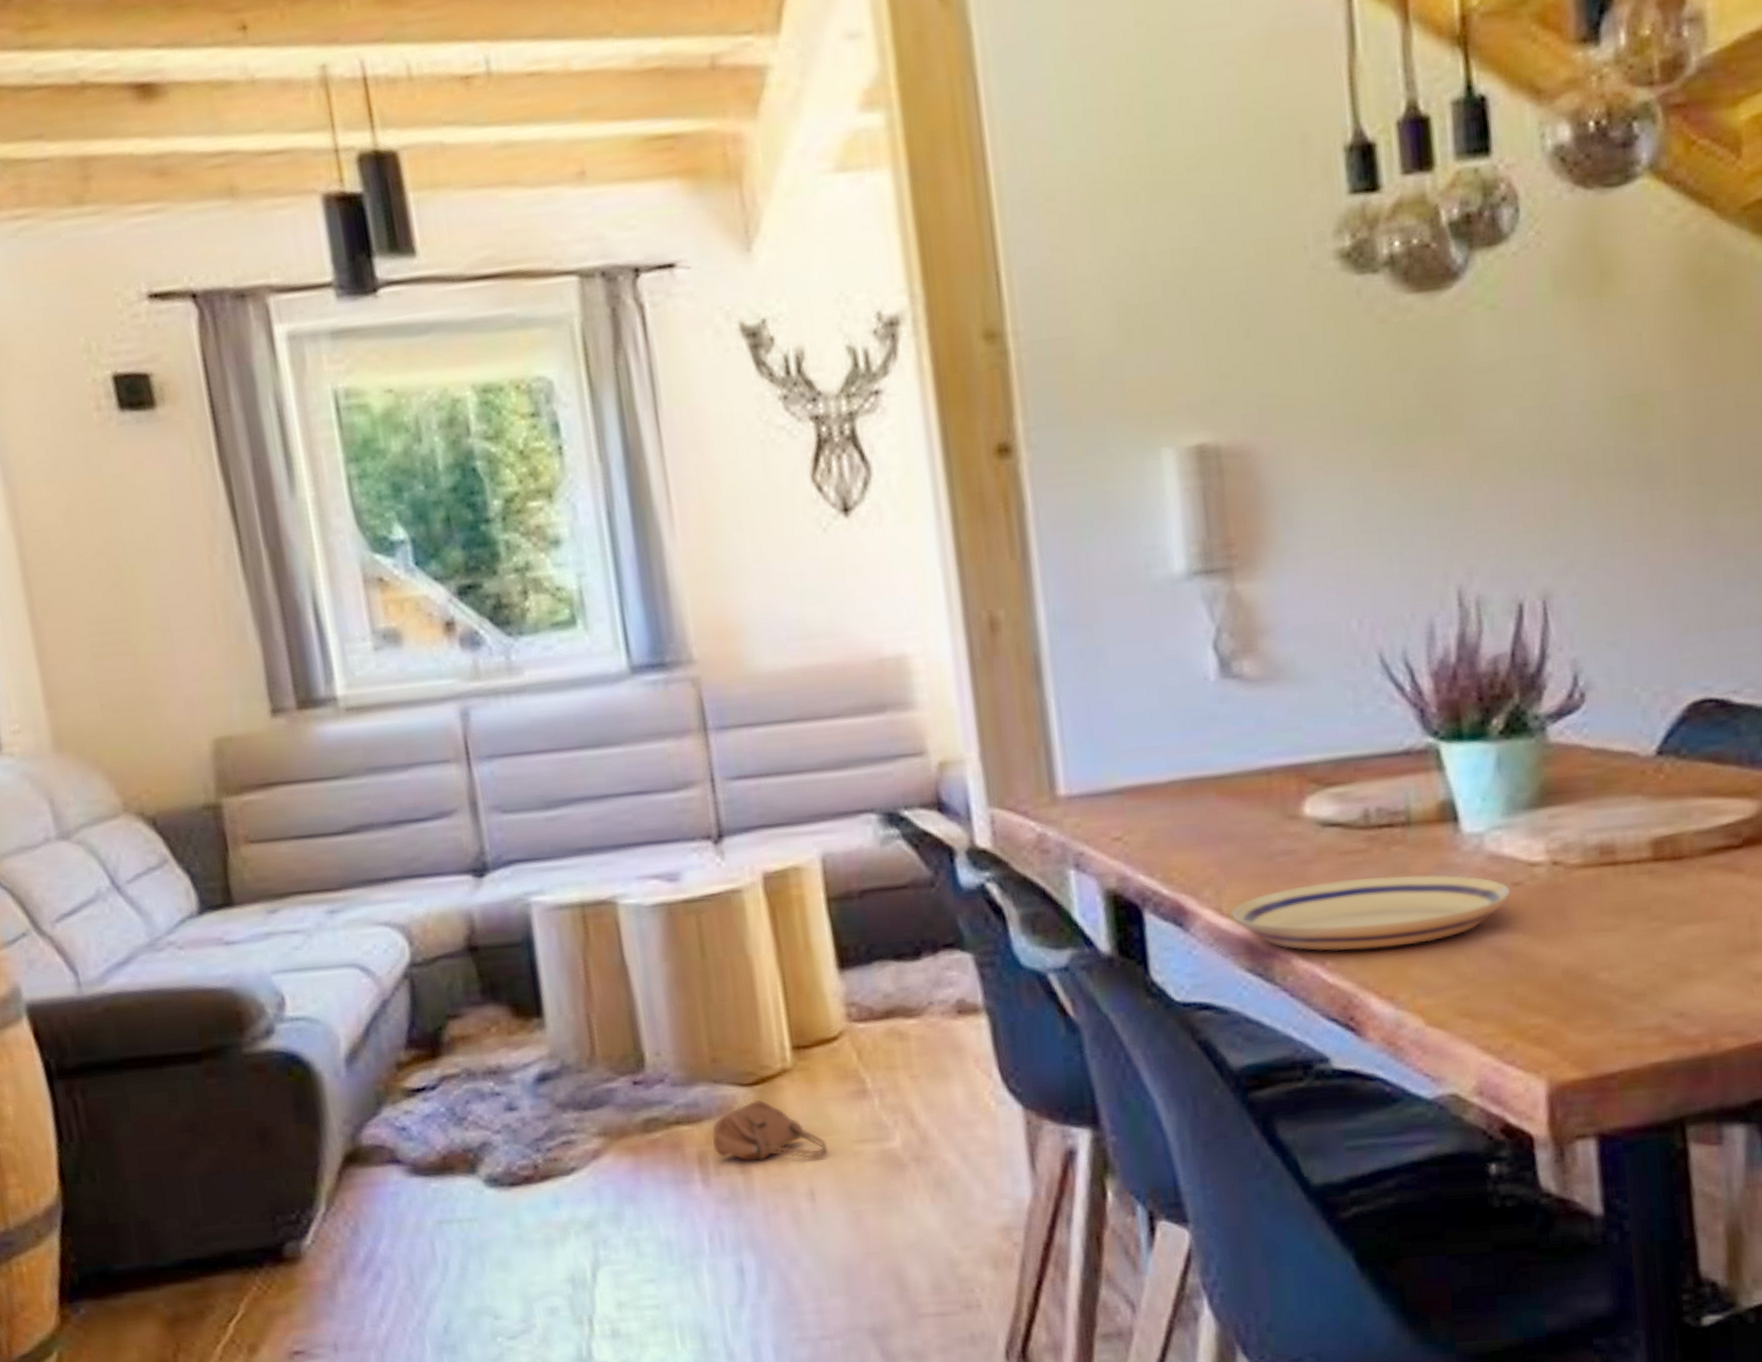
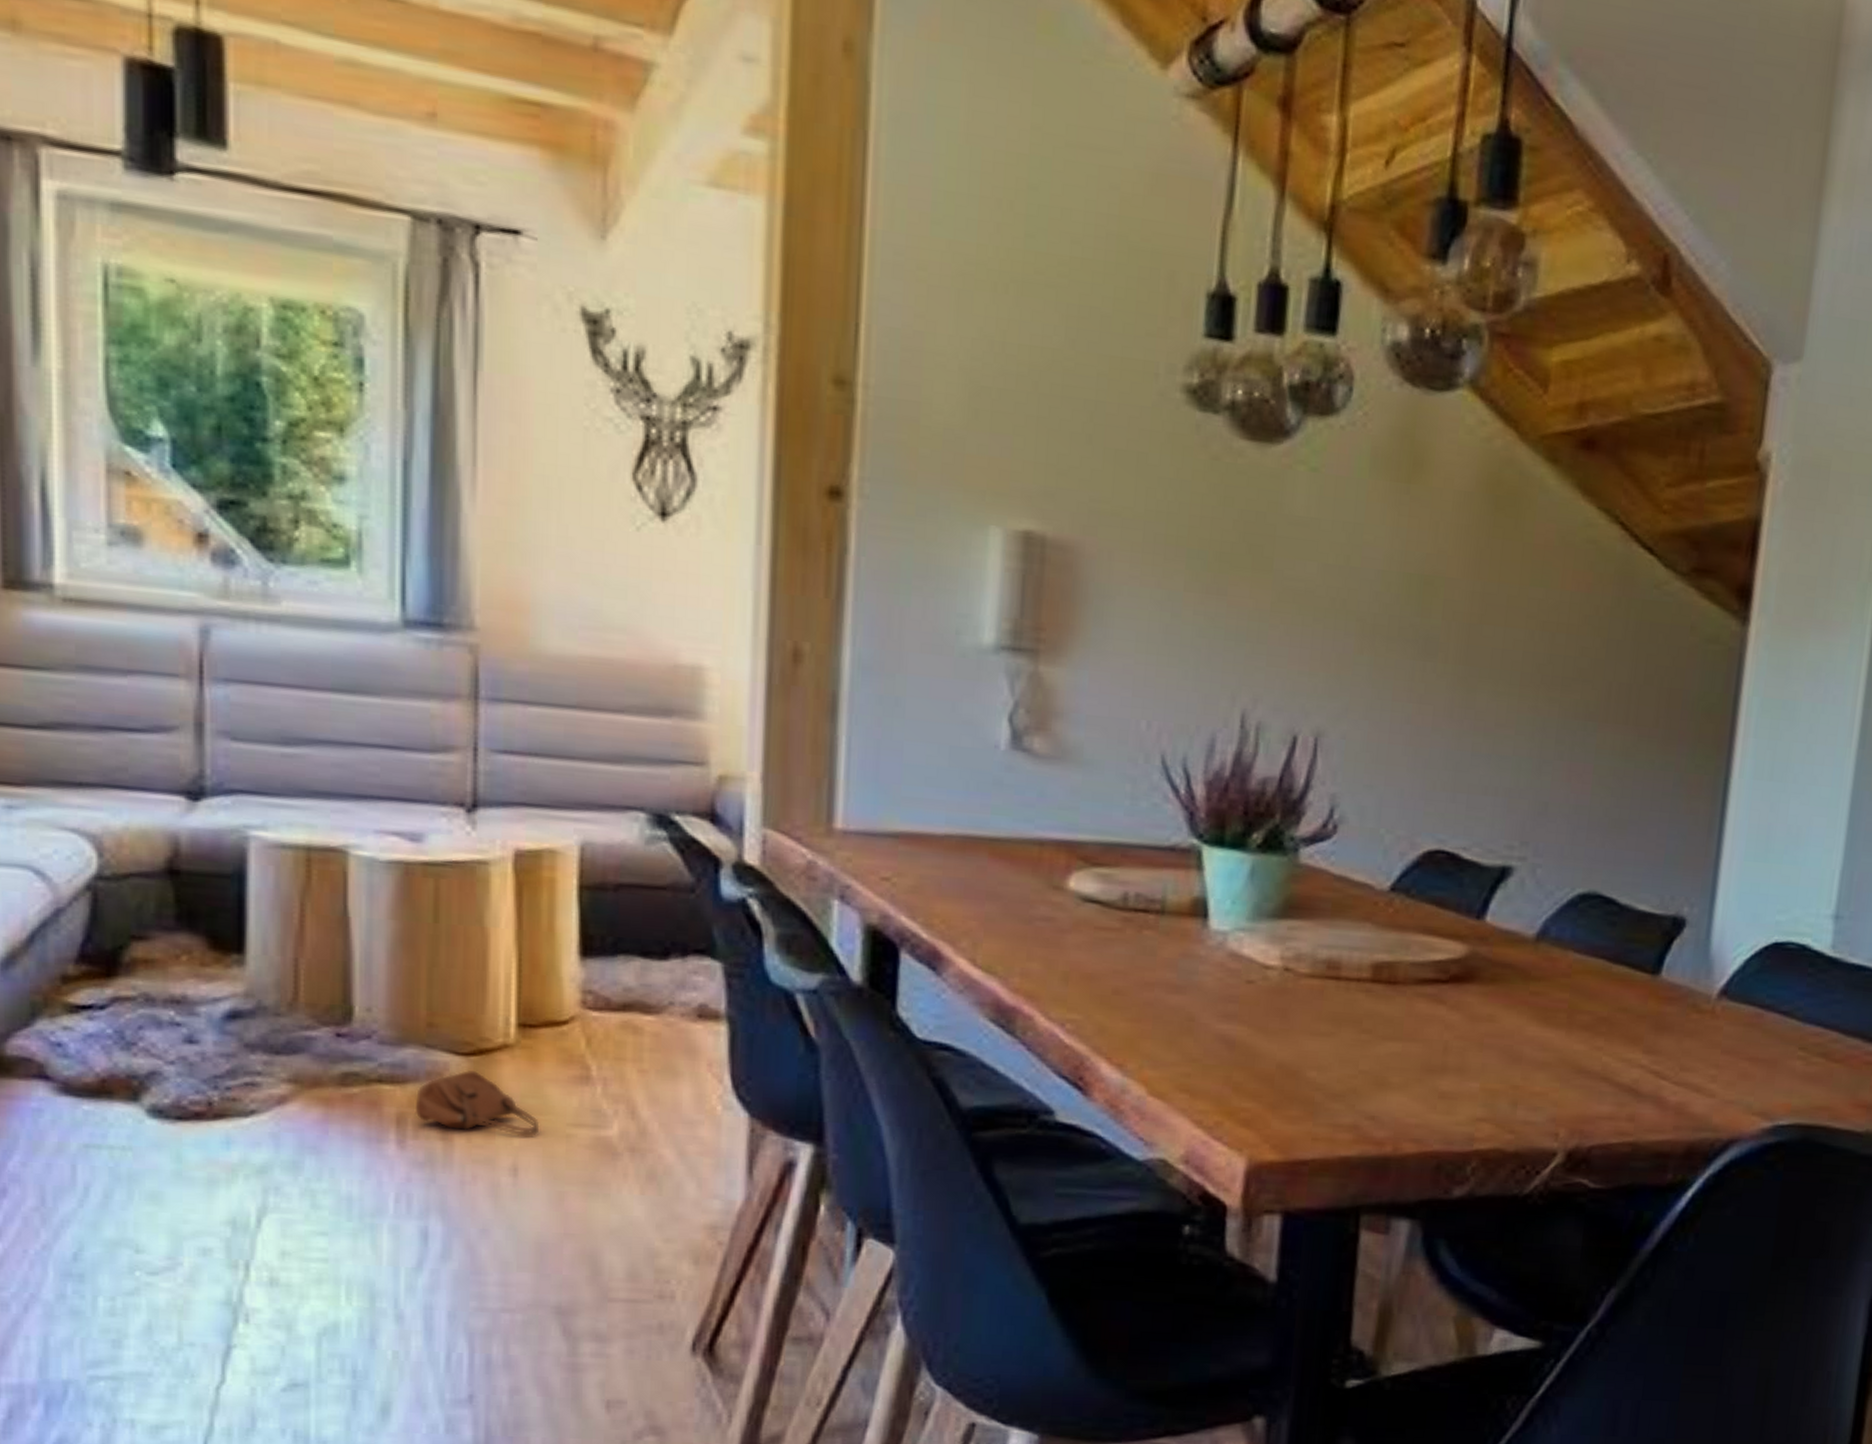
plate: present [1231,874,1510,951] -> none [984,951,1243,1021]

